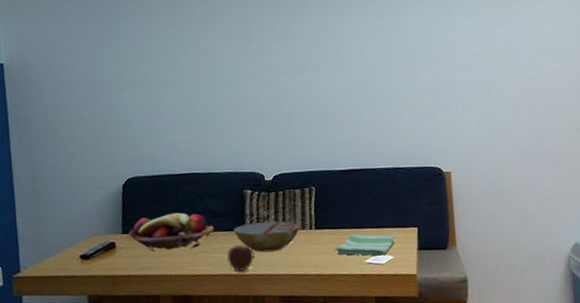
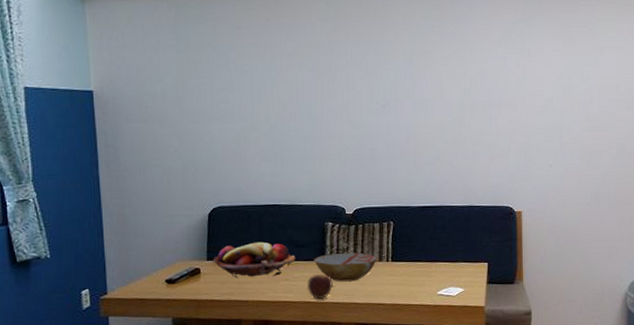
dish towel: present [335,234,395,256] -> none [409,267,466,288]

